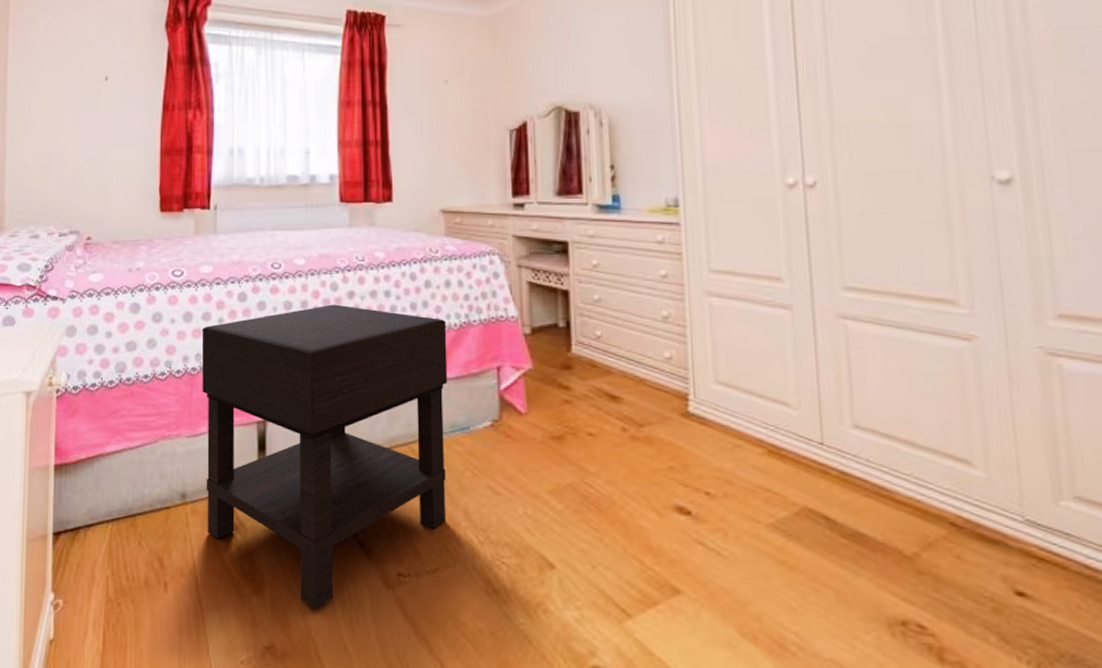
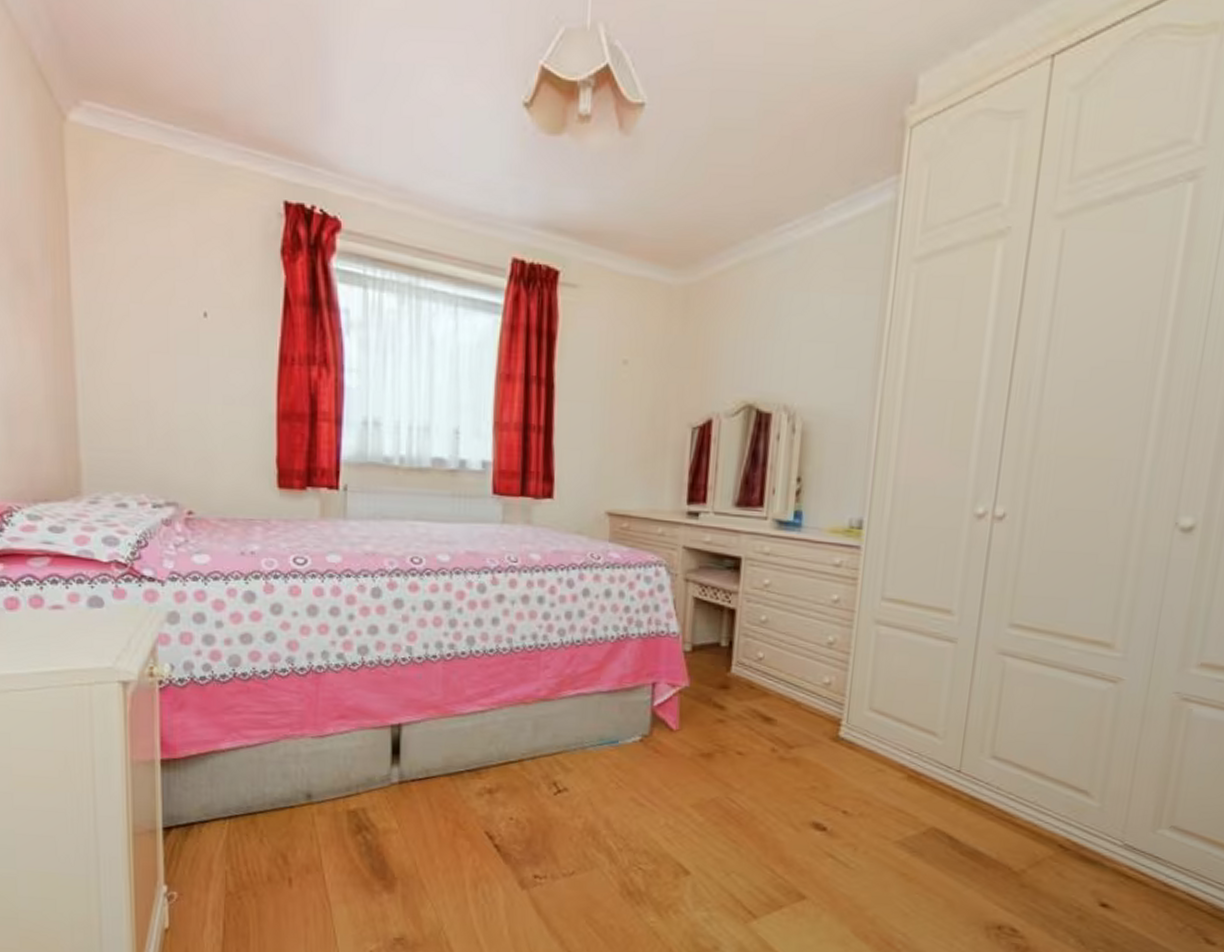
nightstand: present [201,304,448,610] -> none [329,607,603,906]

